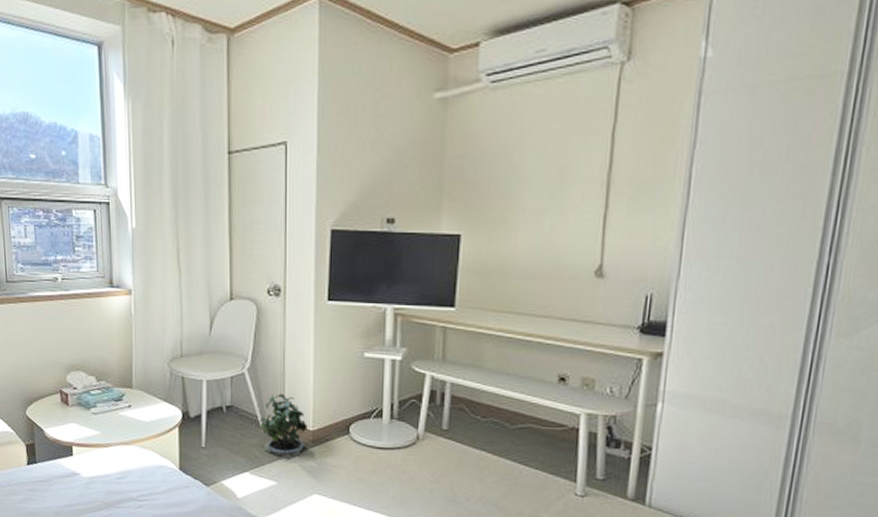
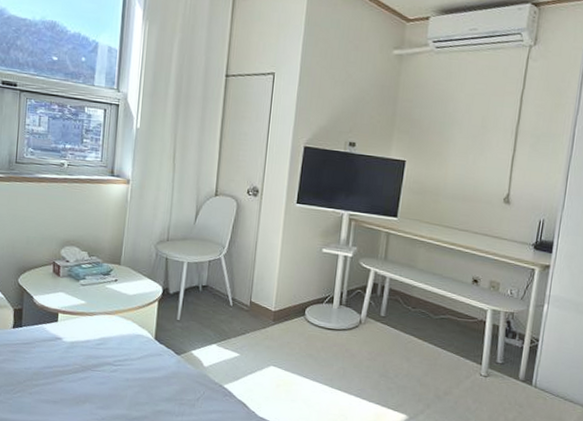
potted plant: present [259,394,307,460] -> none [229,278,270,336]

